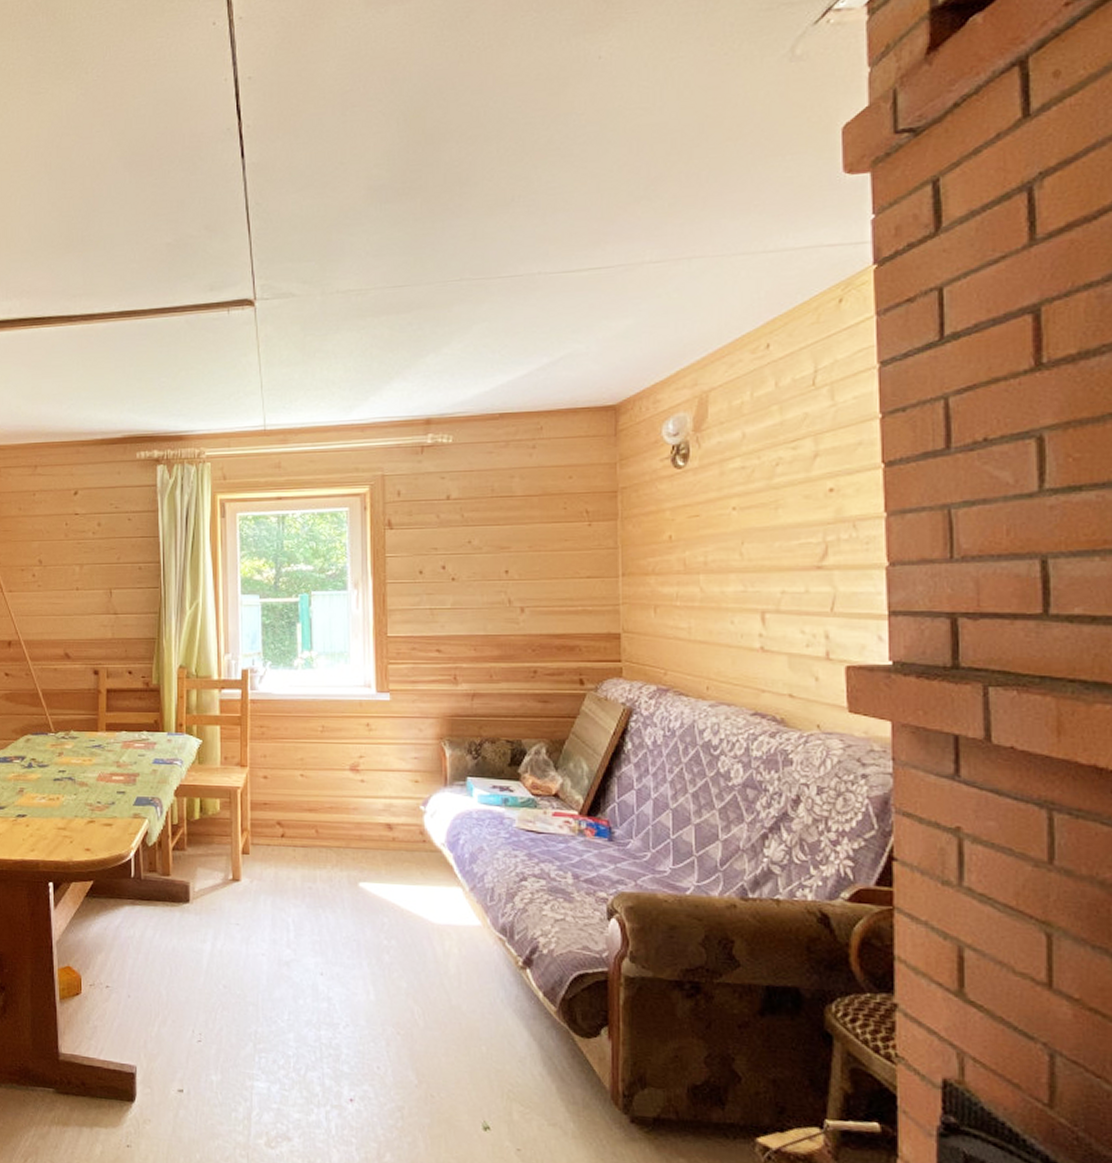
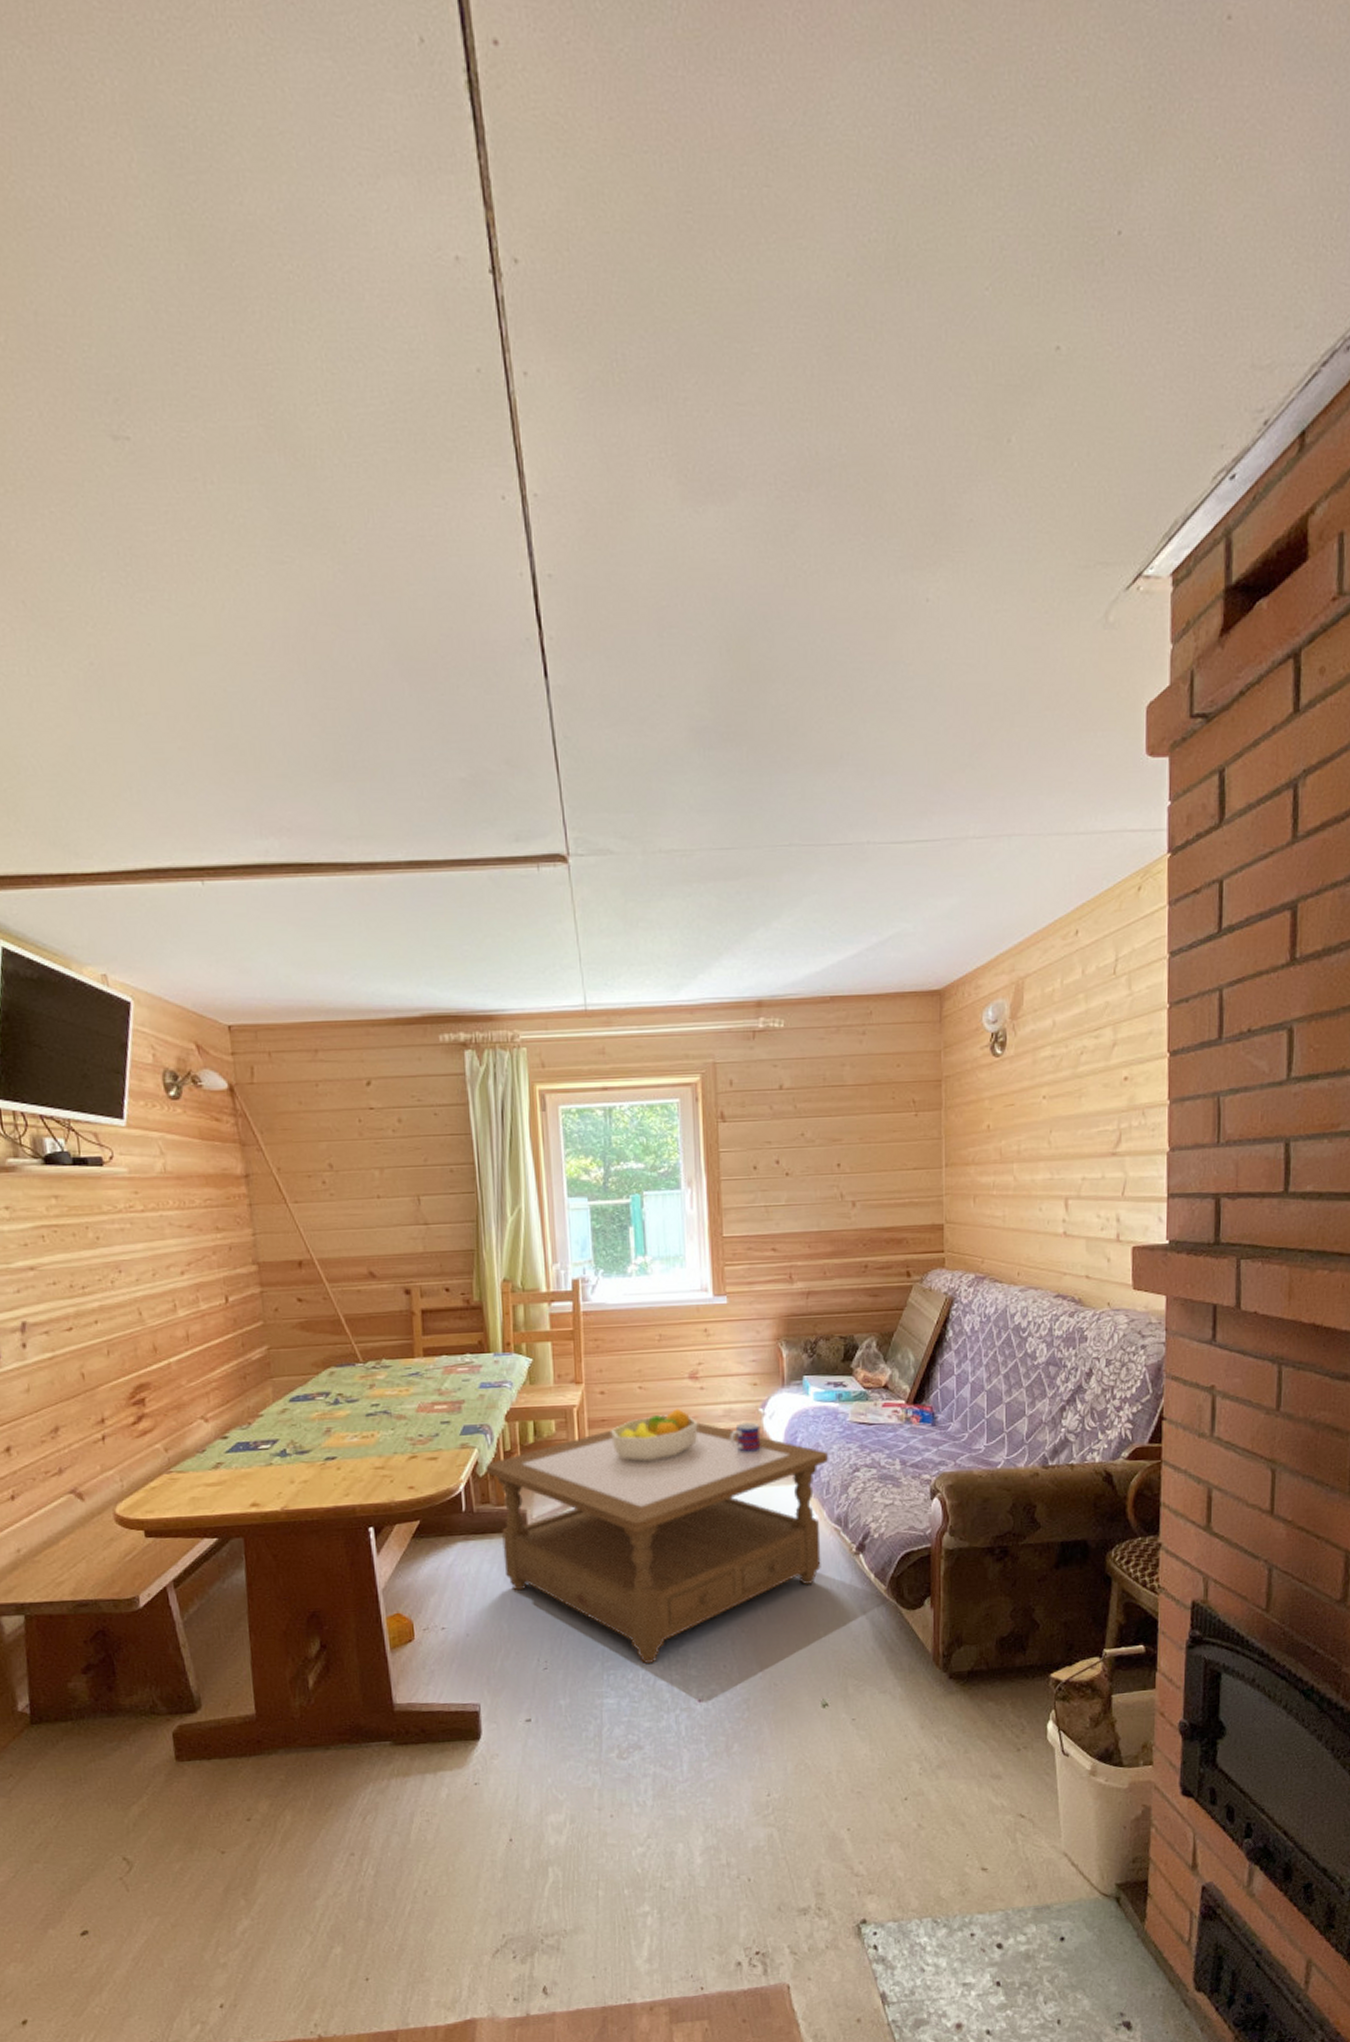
coffee table: none [155,813,492,1053] -> present [486,1422,828,1664]
fruit bowl: none [272,799,357,848] -> present [611,1408,698,1462]
mug: none [389,819,421,849] -> present [729,1422,761,1452]

